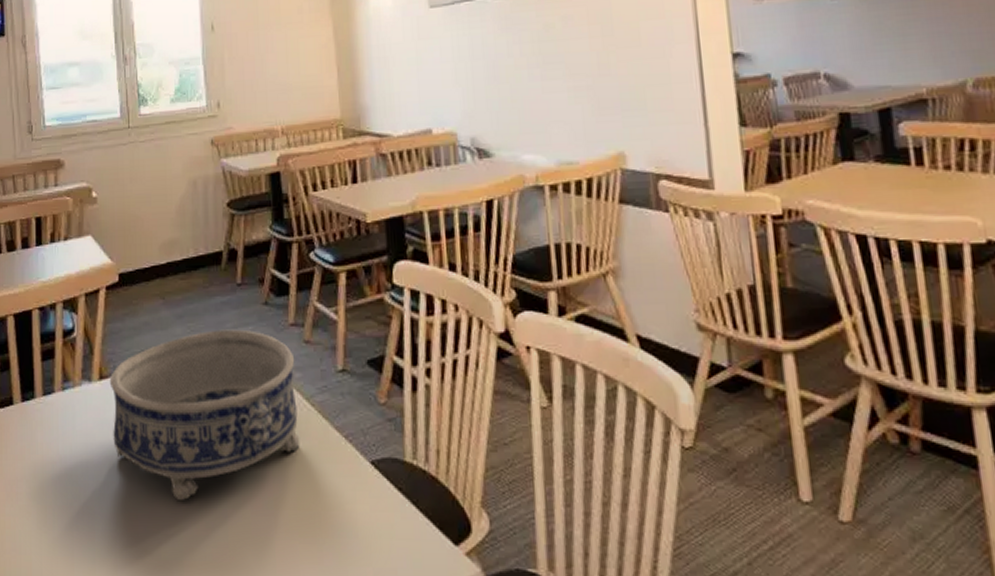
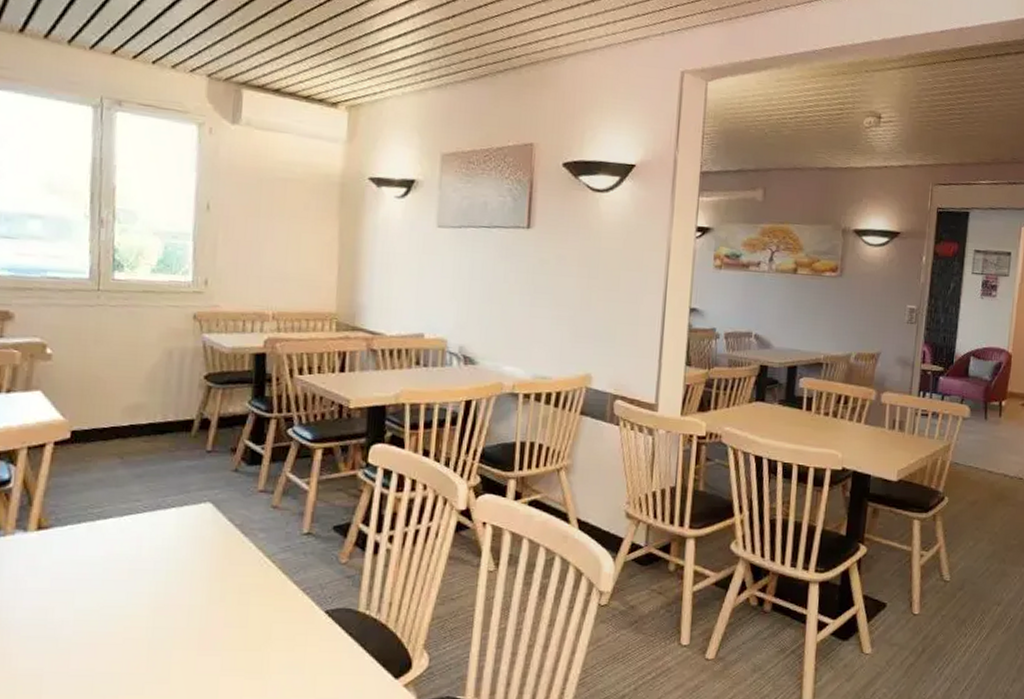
decorative bowl: present [109,329,300,502] -> none [48,491,260,643]

